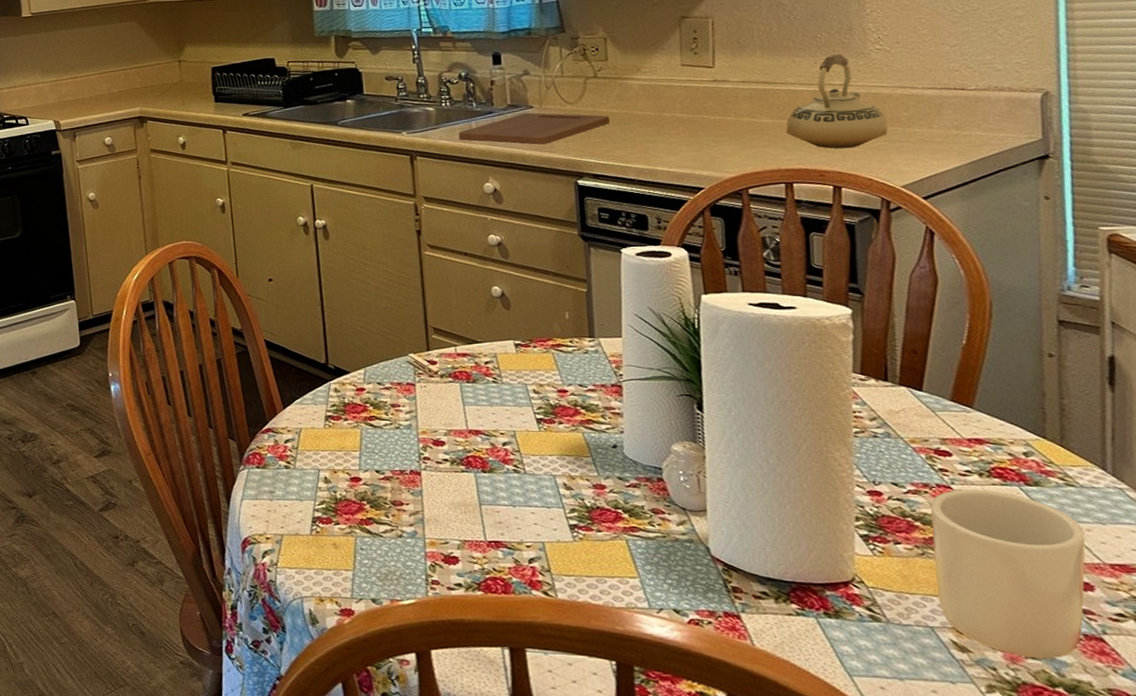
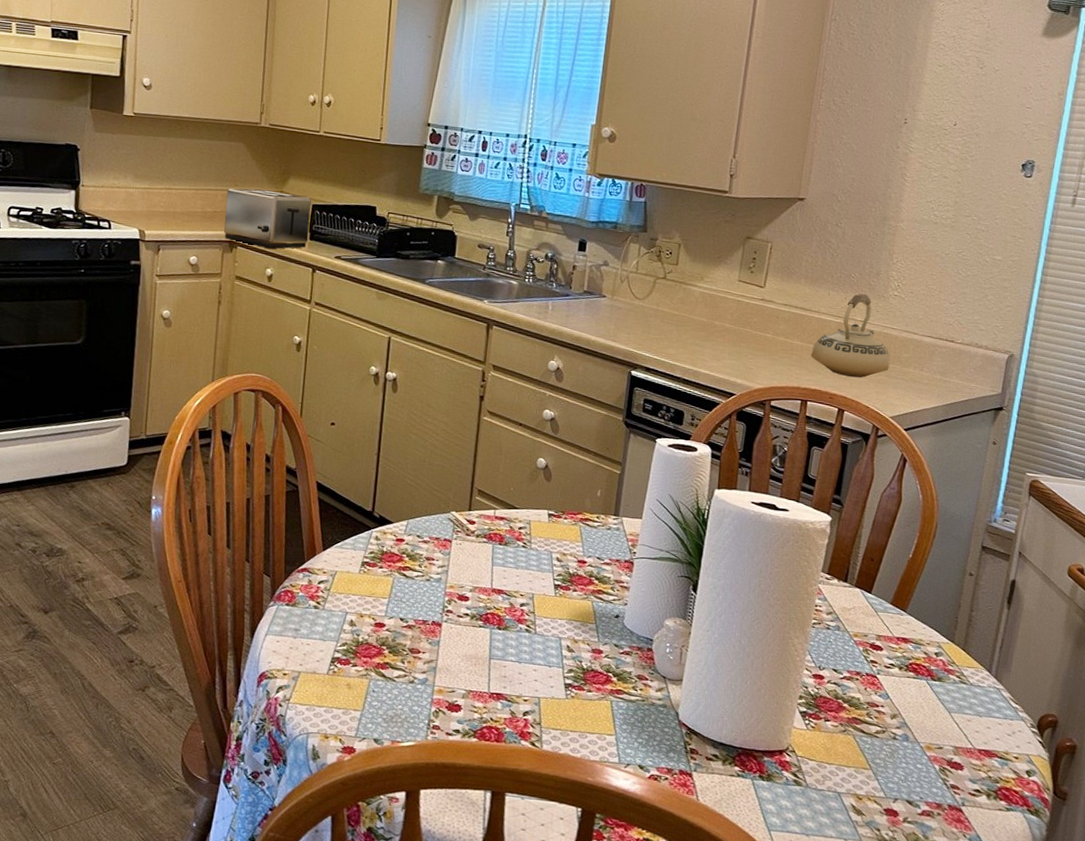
toaster: none [128,61,214,118] -> present [223,188,311,249]
cutting board: present [458,113,610,145] -> none [534,301,669,333]
mug: present [930,488,1086,659] -> none [848,678,966,824]

